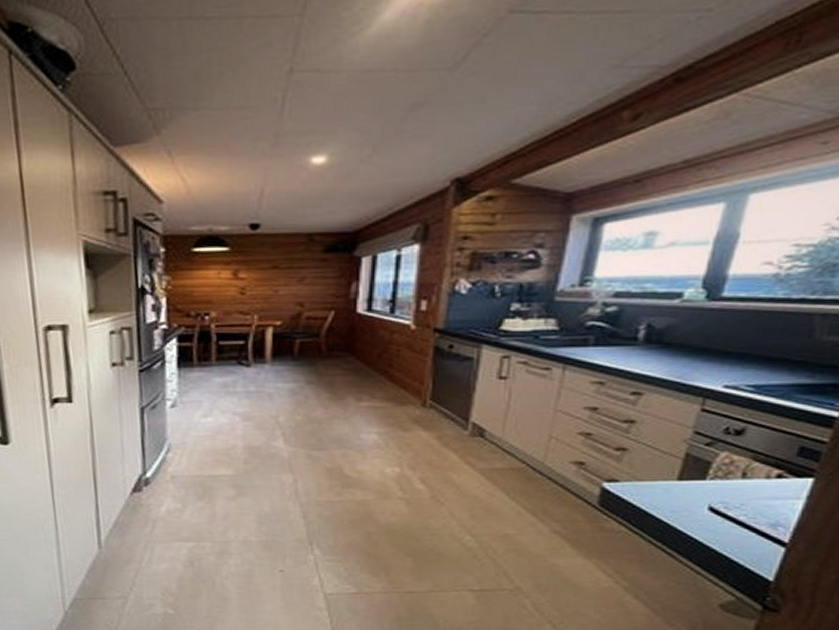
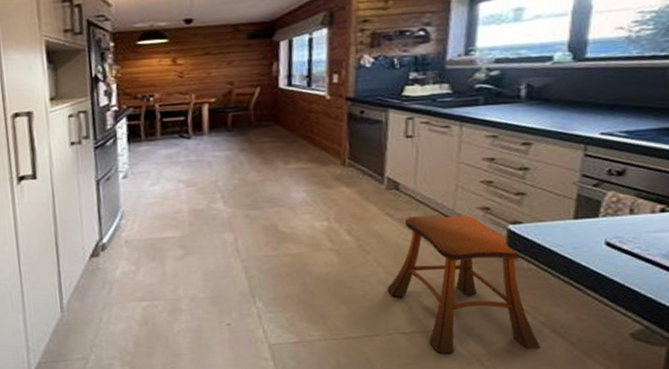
stool: none [459,467,620,614] -> present [387,215,541,354]

